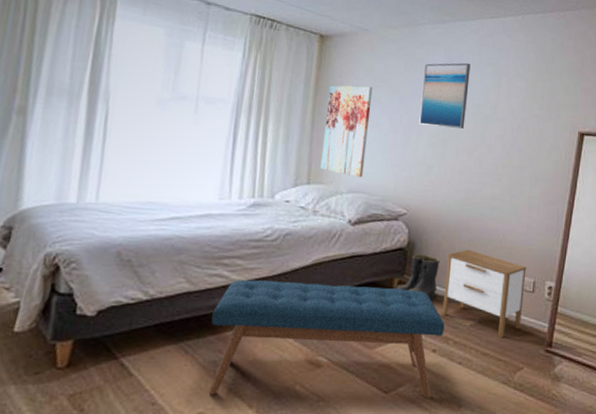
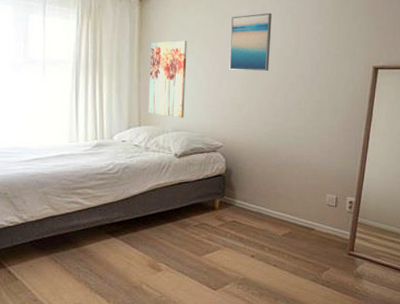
bench: present [208,279,445,398] -> none [73,205,261,293]
boots: present [396,254,440,299] -> none [218,179,253,215]
nightstand: present [442,249,527,338] -> none [258,173,329,245]

